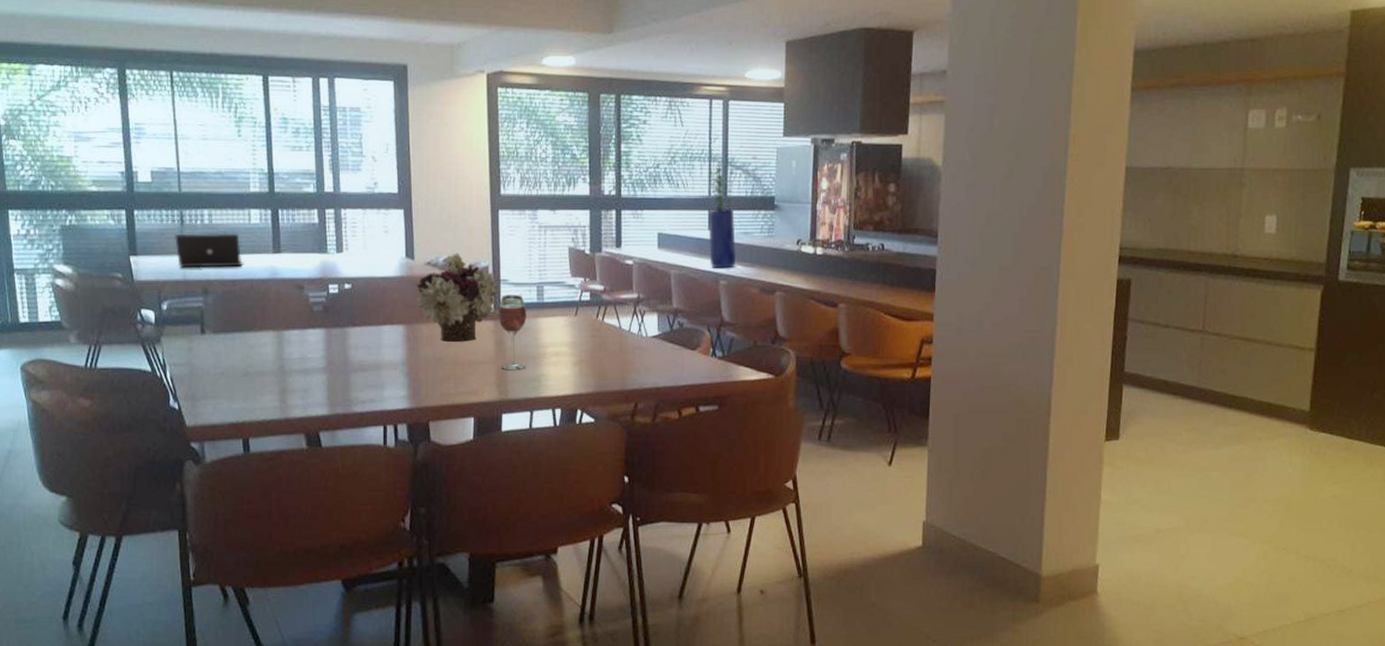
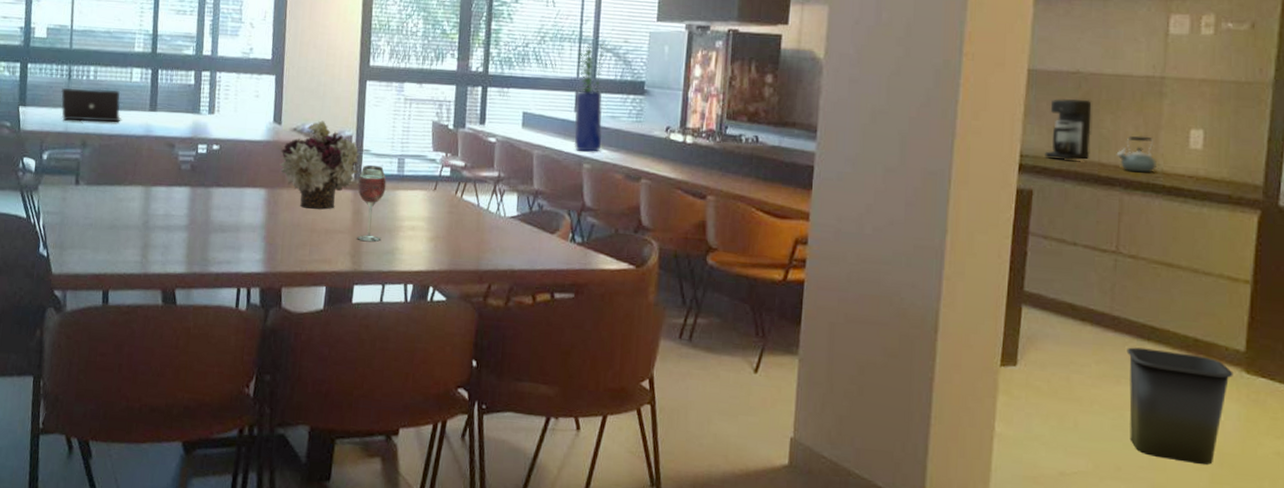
coffee maker: none [1141,193,1181,251] -> present [1044,99,1091,161]
kettle: none [1202,224,1237,258] -> present [1116,135,1157,173]
waste bin: none [1212,415,1300,511] -> present [1126,347,1233,465]

